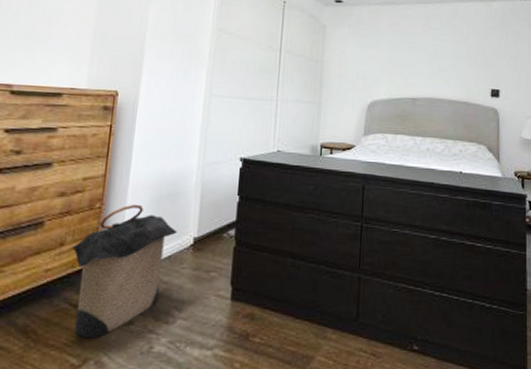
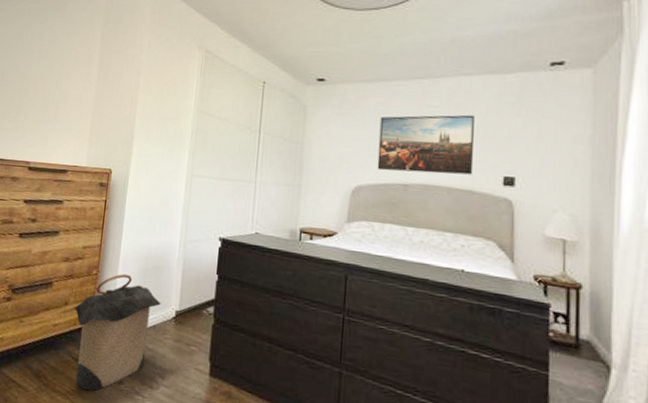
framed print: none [389,36,469,89] -> present [377,114,474,175]

